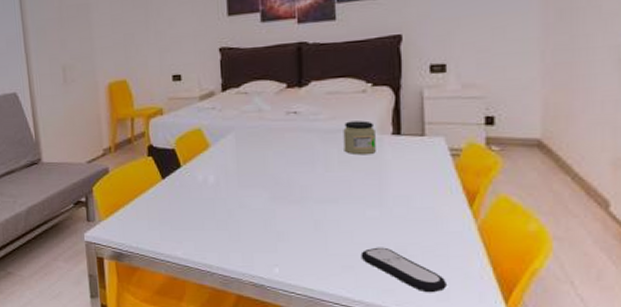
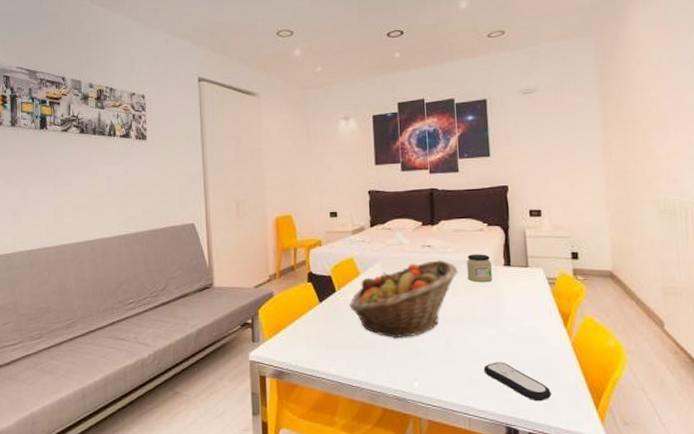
fruit basket: none [197,129,332,220] -> present [350,260,458,339]

